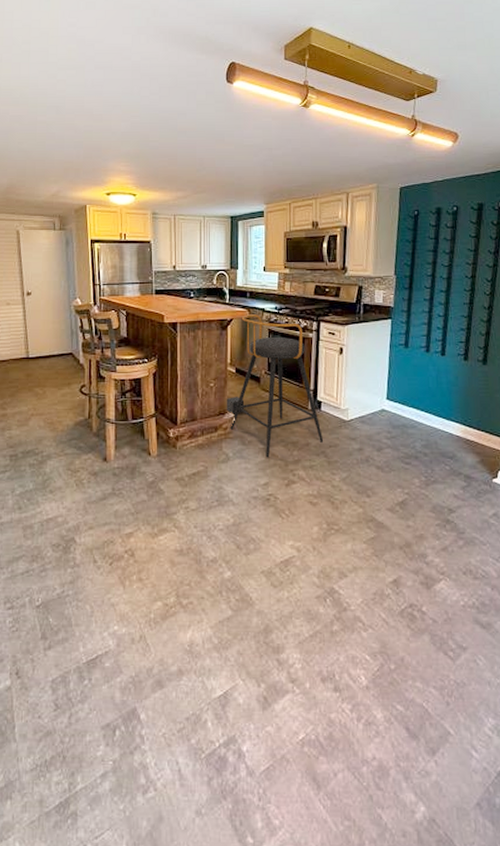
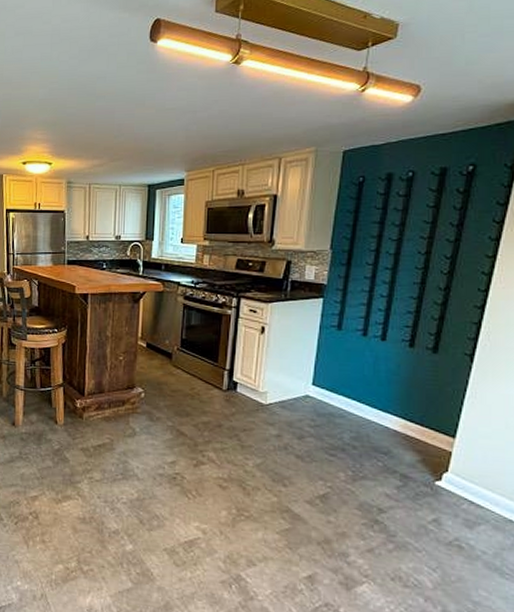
bar stool: present [226,314,324,458] -> none [135,288,238,437]

